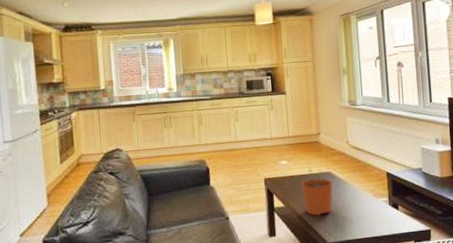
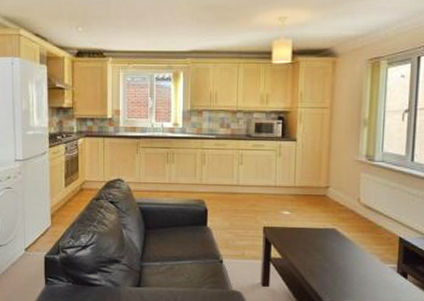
plant pot: present [301,168,333,216] -> none [302,222,337,272]

